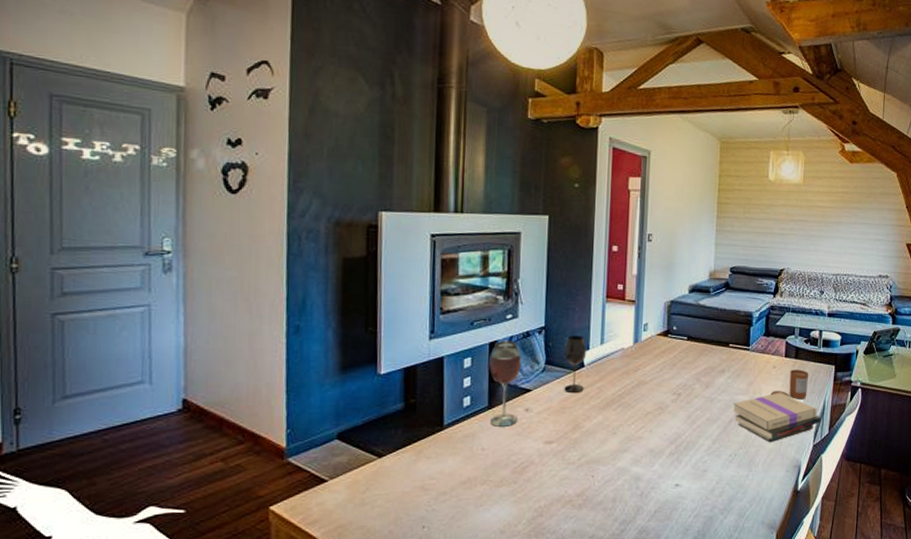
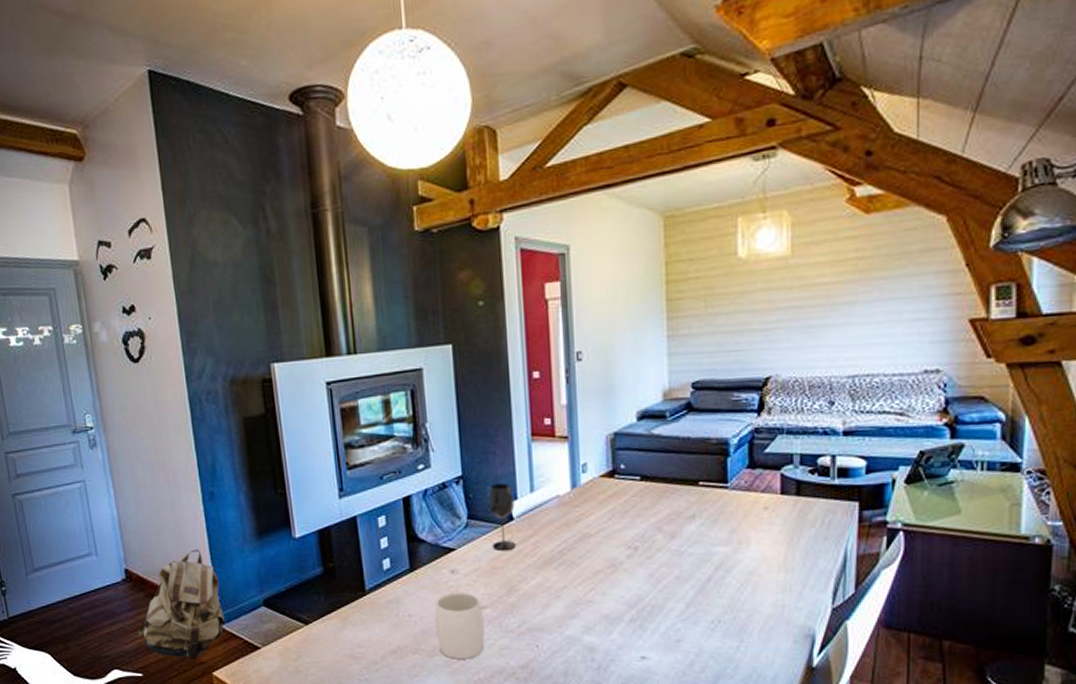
backpack: none [187,381,293,495] -> present [137,549,226,660]
wineglass: present [489,341,521,427] -> none [405,494,443,591]
mug: none [505,429,550,489] -> present [434,593,485,659]
books: present [733,392,822,443] -> none [710,540,843,606]
candle: present [771,369,808,399] -> none [763,509,818,549]

